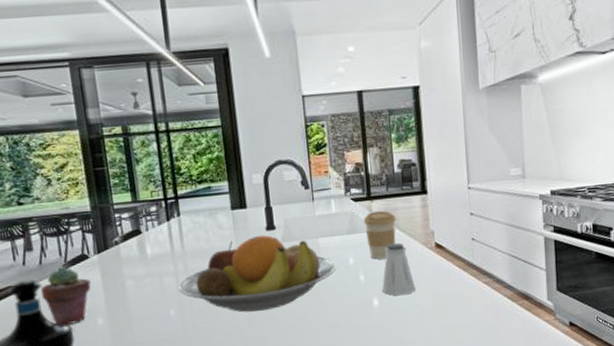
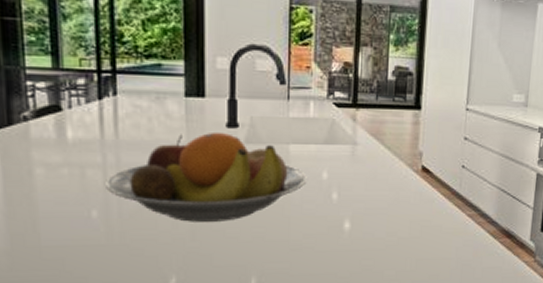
coffee cup: present [363,211,396,260] -> none [344,122,382,177]
saltshaker: present [382,242,416,296] -> none [356,161,394,220]

